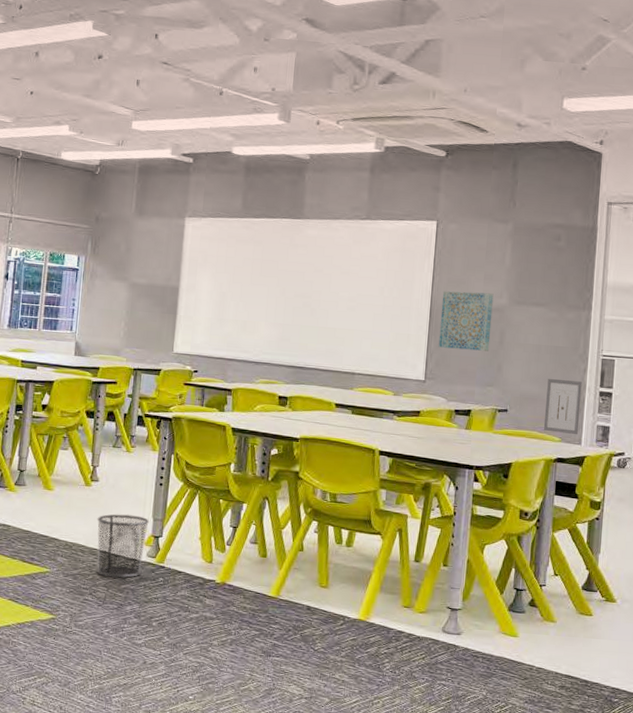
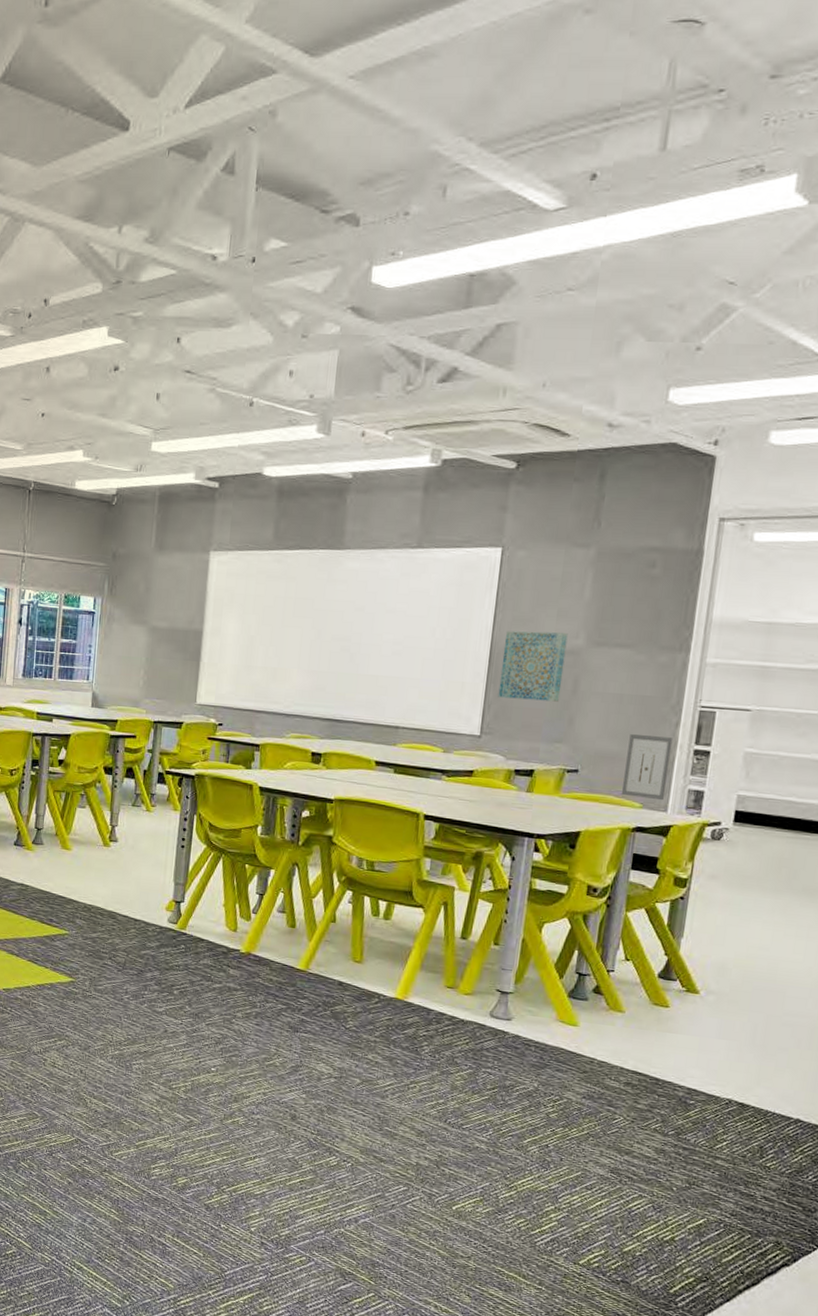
waste bin: present [96,514,149,578] -> none [116,876,170,944]

